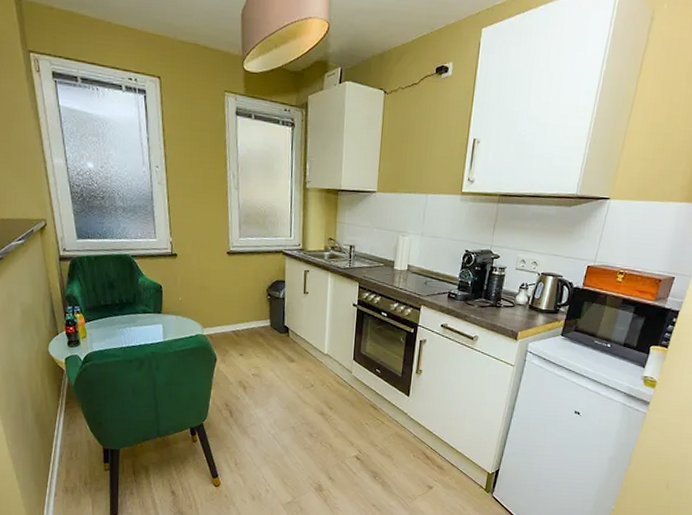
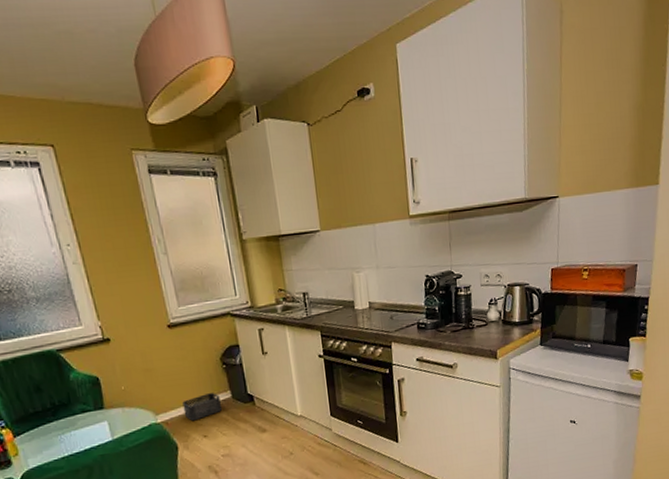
storage bin: none [227,318,261,340] -> present [182,393,223,421]

